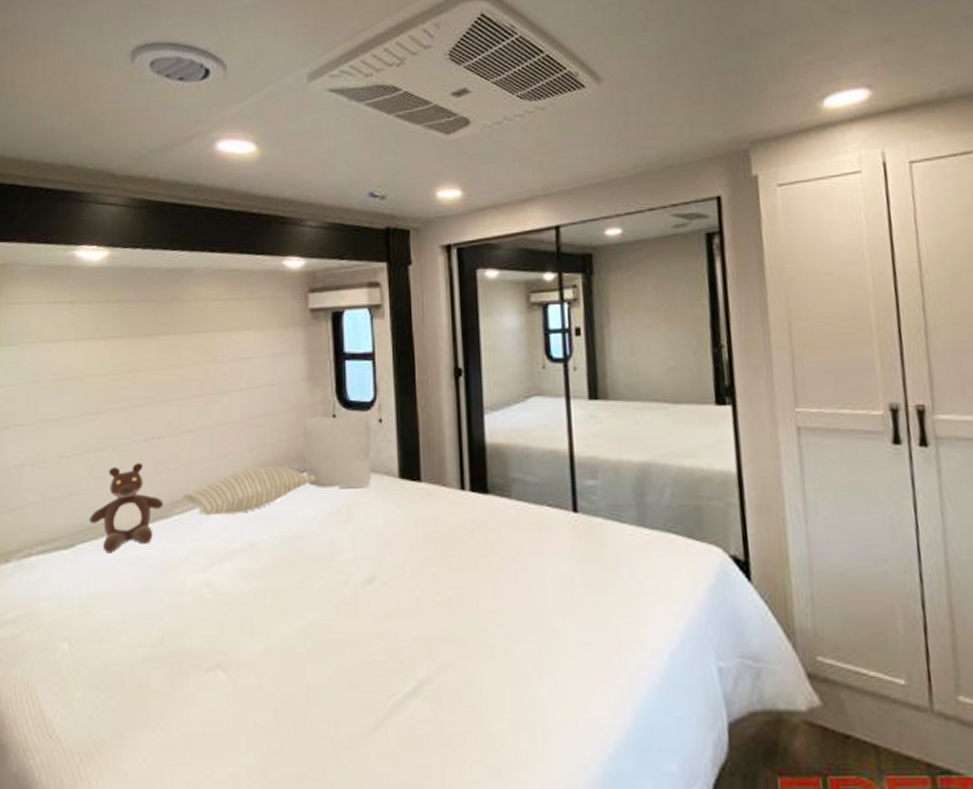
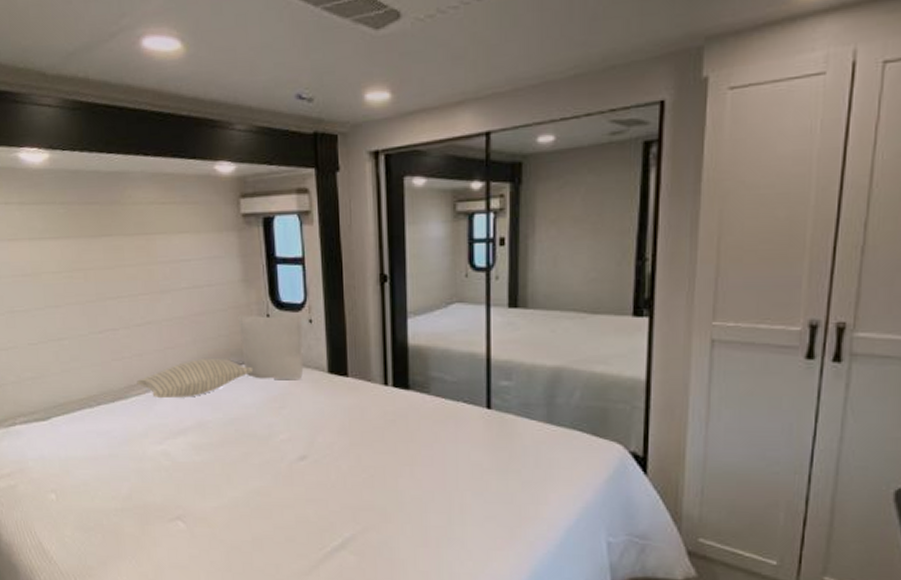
stuffed animal: present [89,463,163,552] -> none [60,351,121,425]

